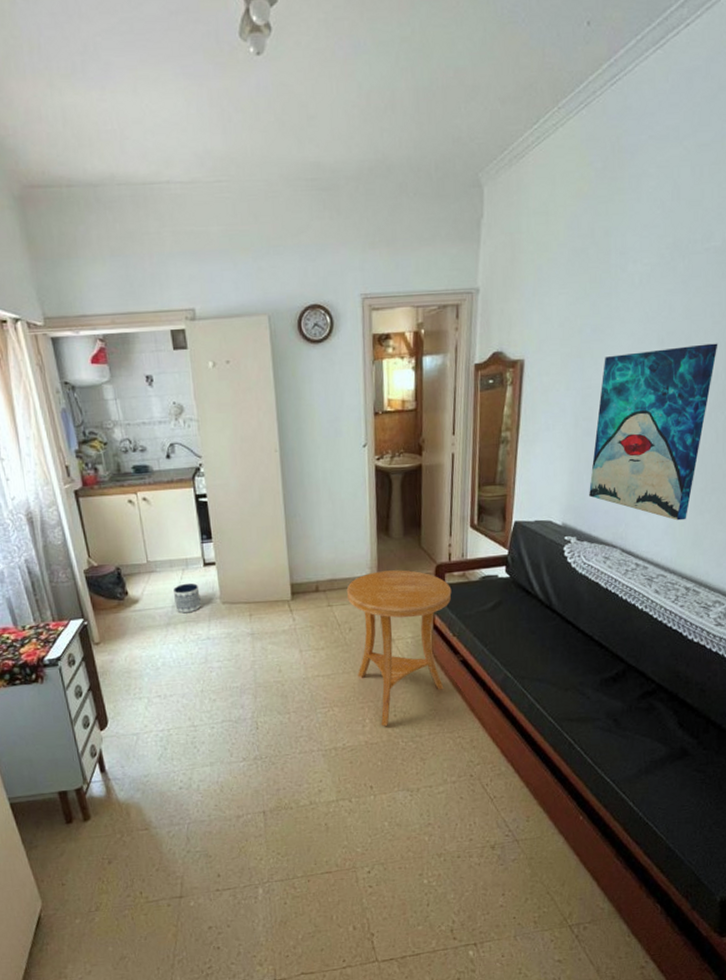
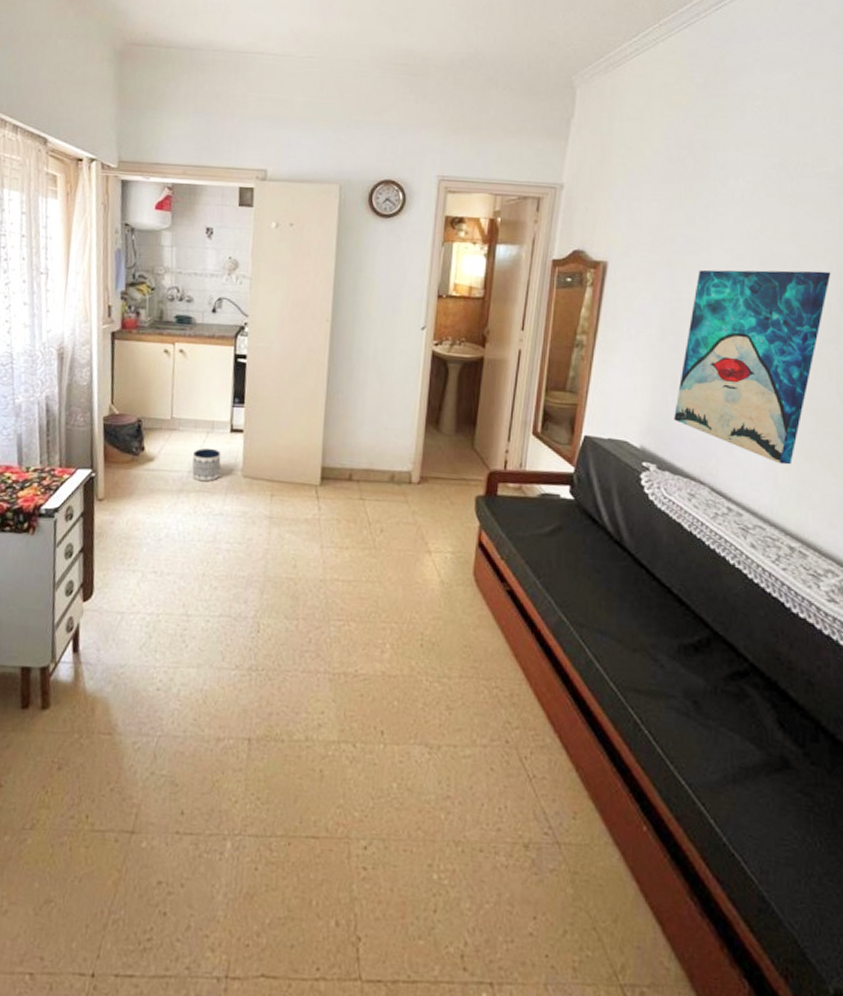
side table: present [346,569,452,727] -> none [382,468,504,658]

